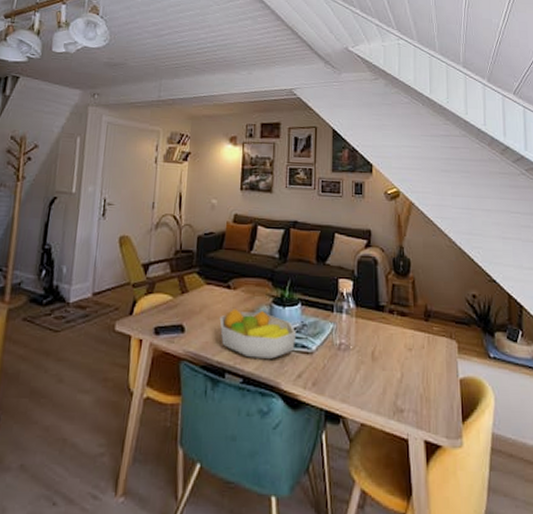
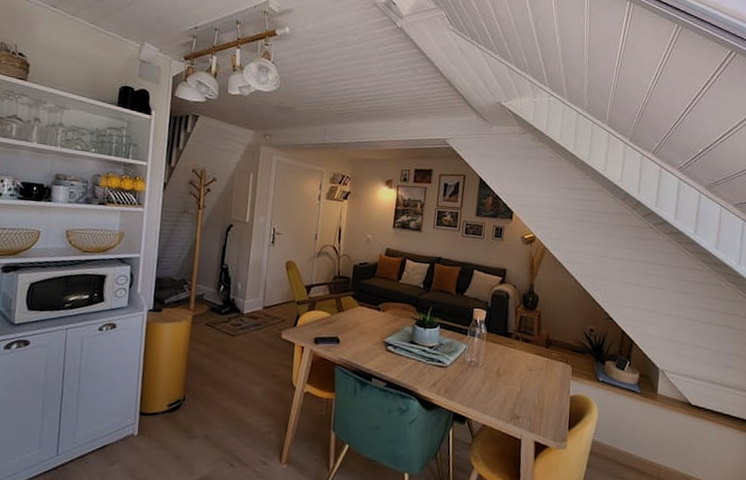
fruit bowl: present [219,309,297,360] -> none [369,327,435,370]

